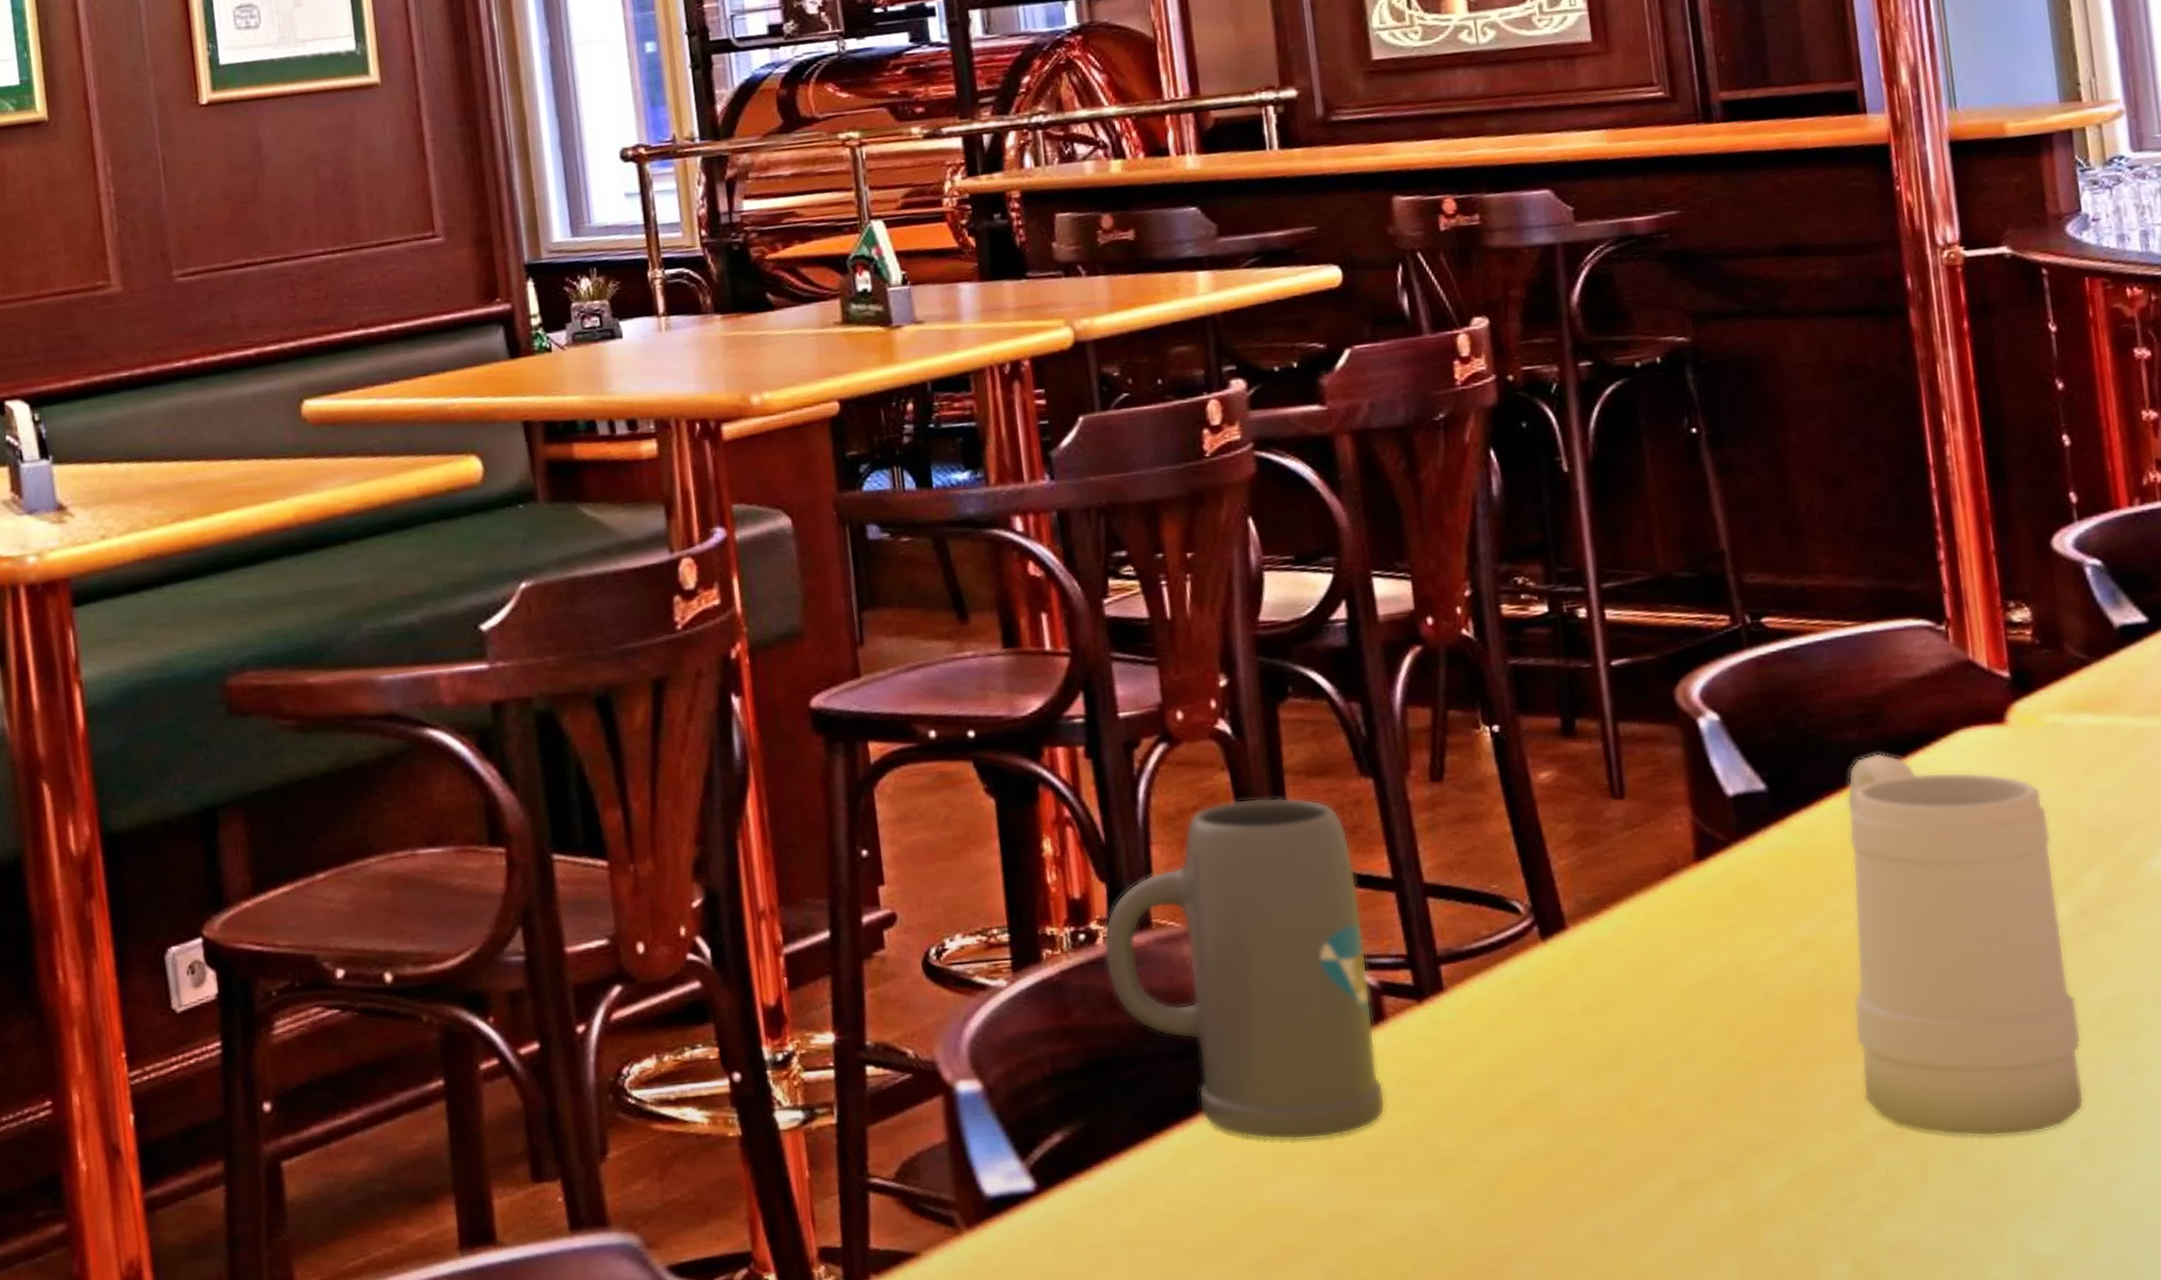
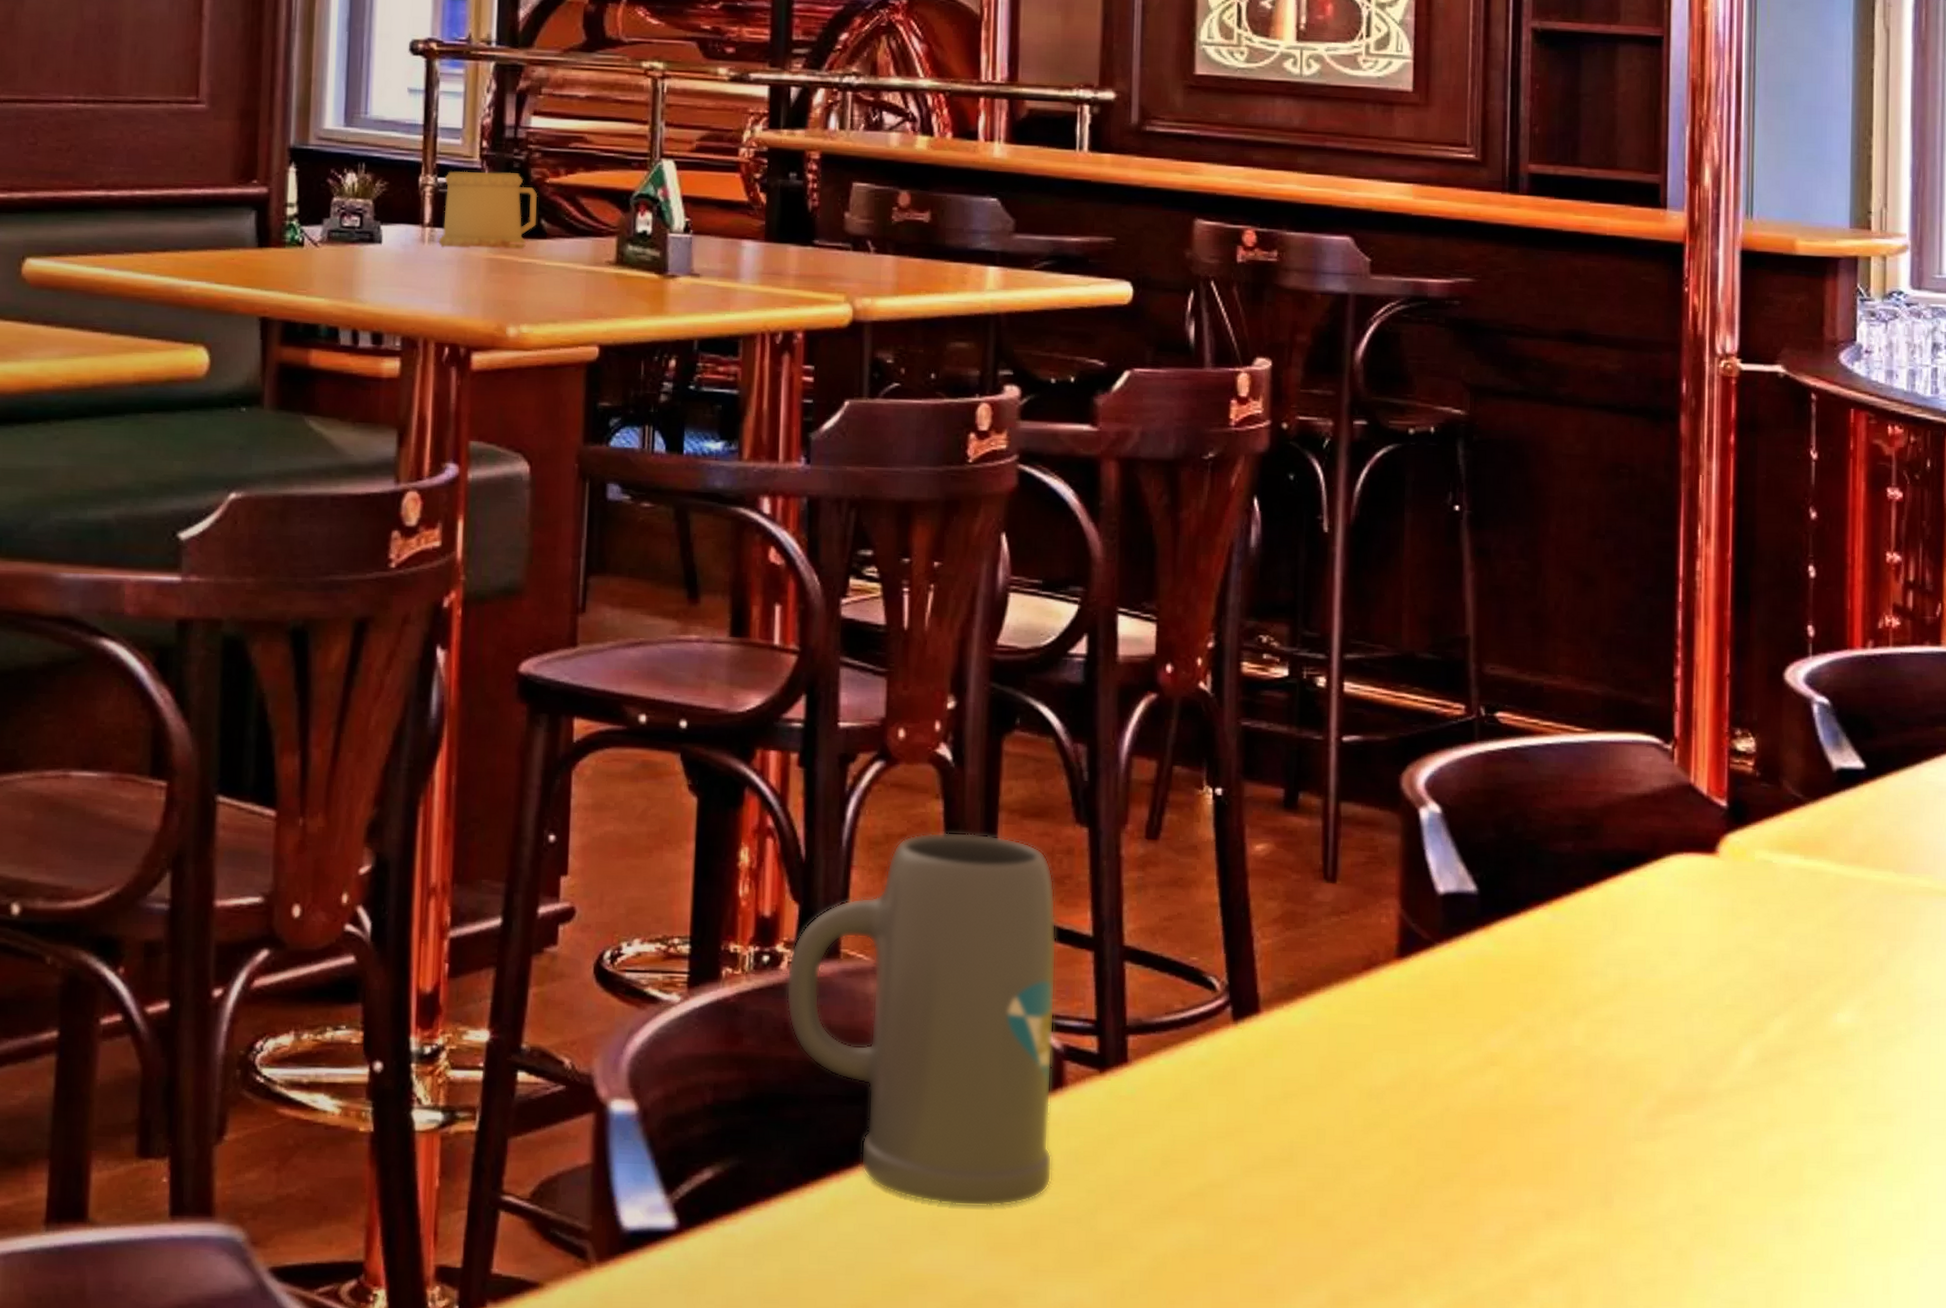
beer mug: none [671,254,763,335] -> present [438,171,538,251]
beer mug: present [1846,752,2085,1136] -> none [1528,867,1747,1285]

